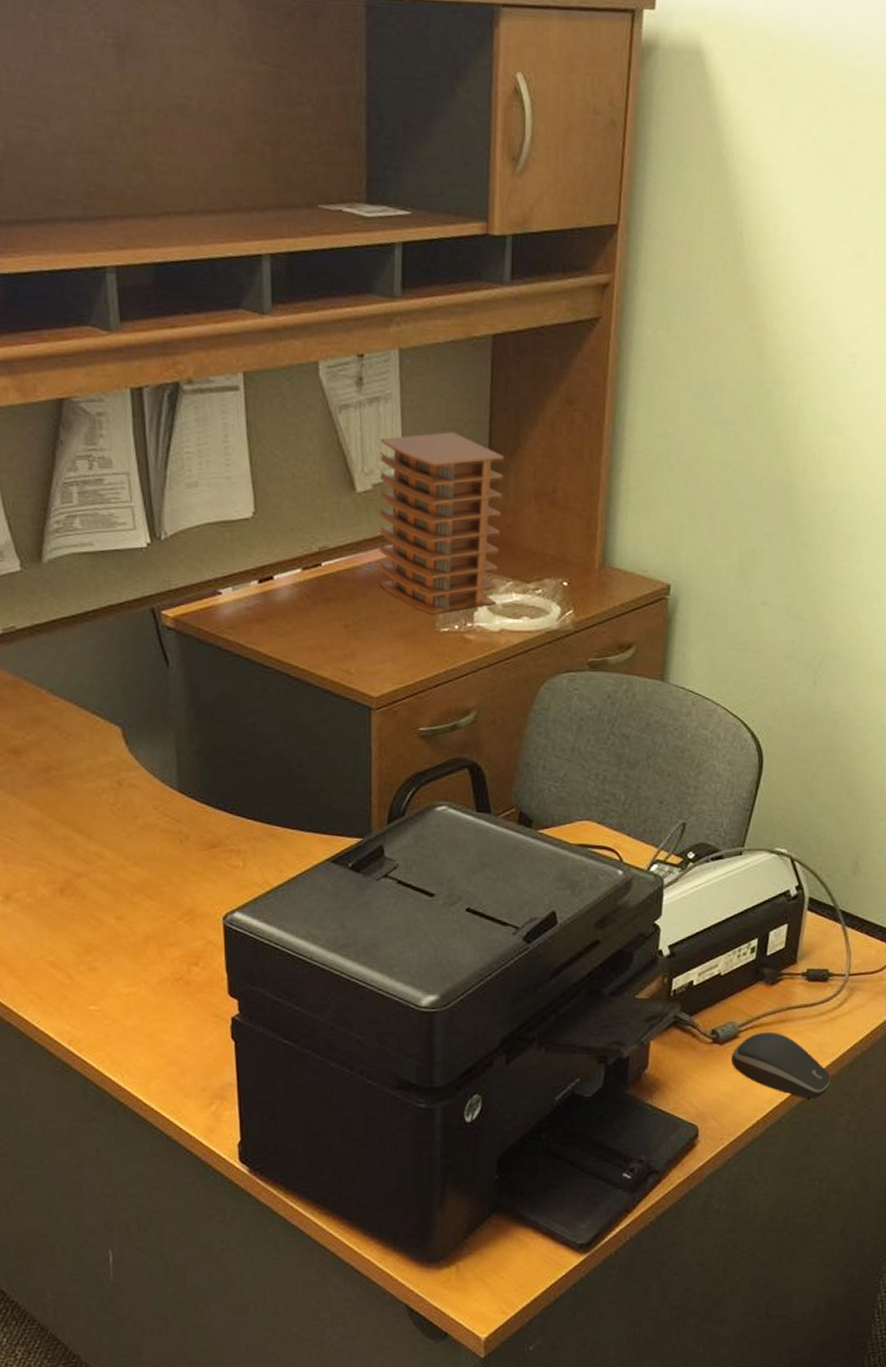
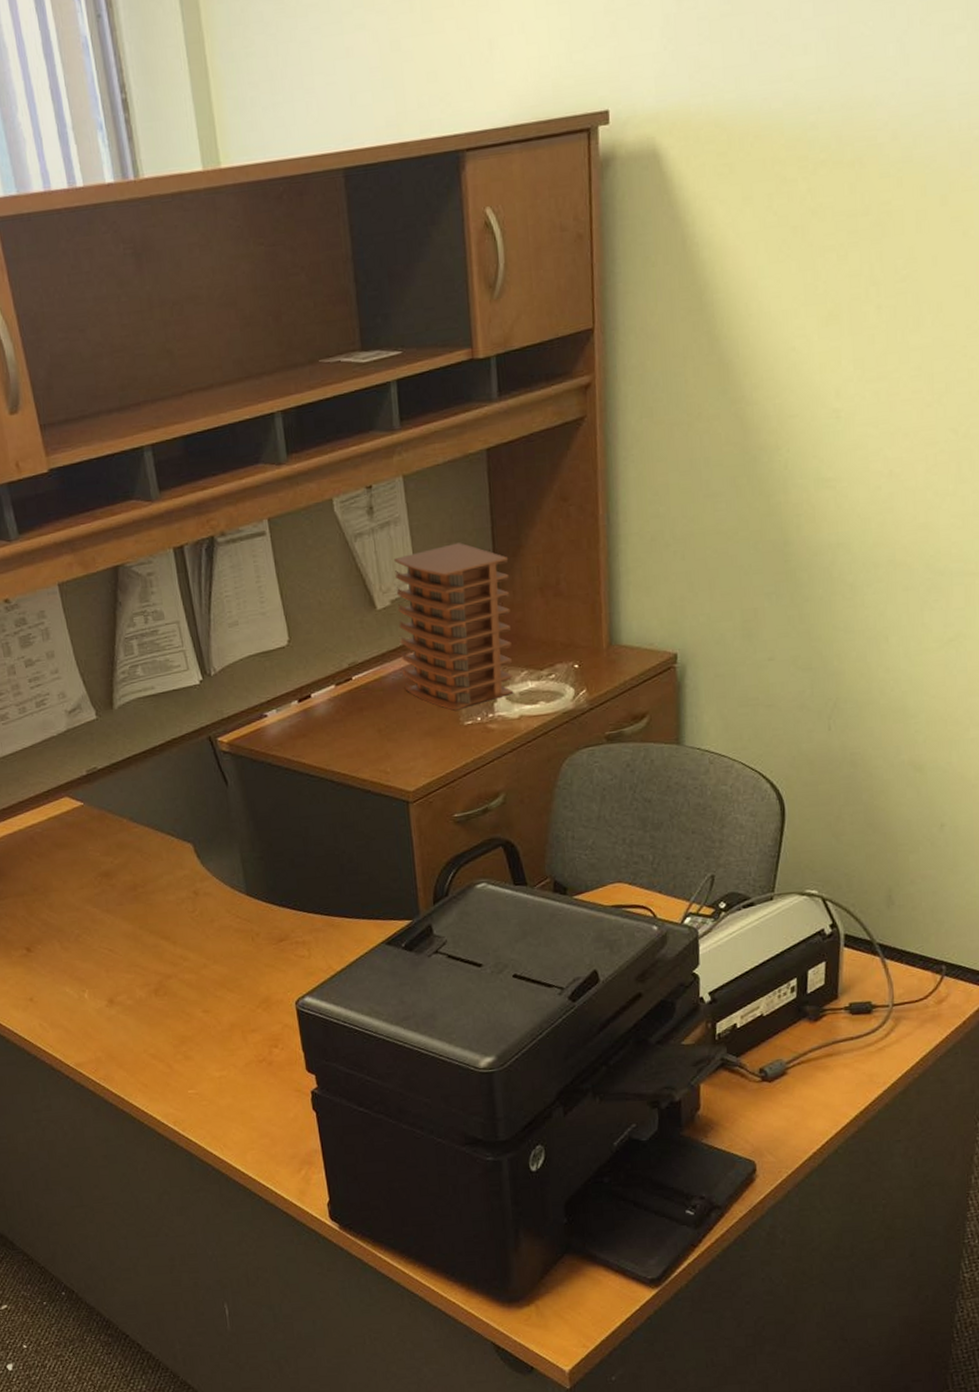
computer mouse: present [731,1032,831,1100] -> none [782,1066,885,1129]

